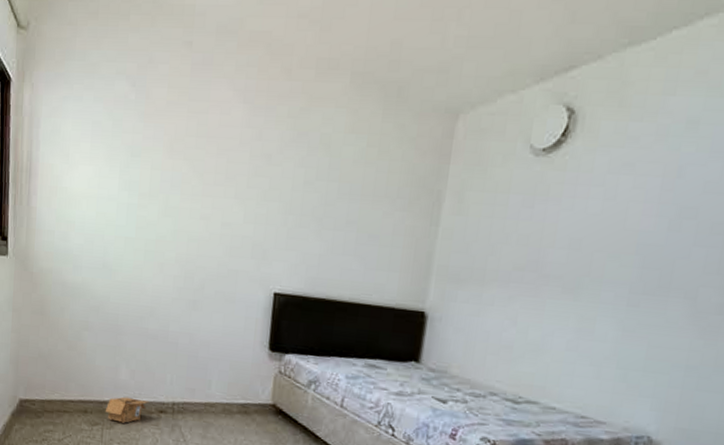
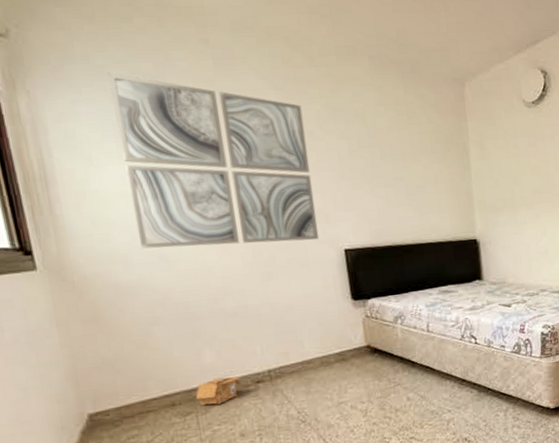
wall art: none [90,71,266,277] -> present [107,72,320,249]

